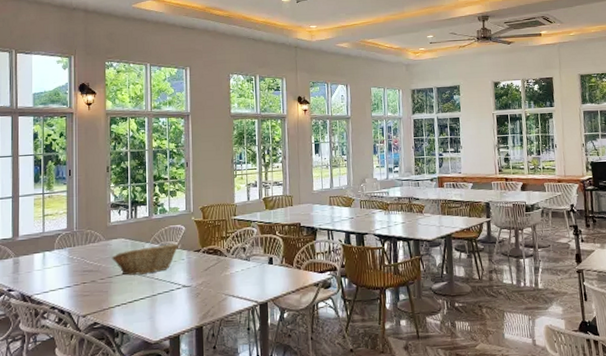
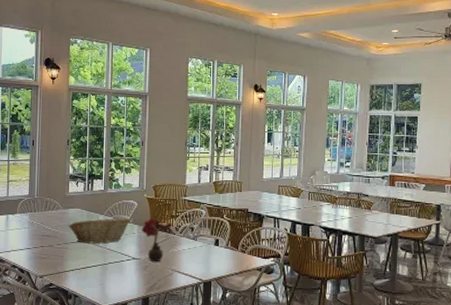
flower: none [190,240,224,289] -> present [141,217,173,262]

